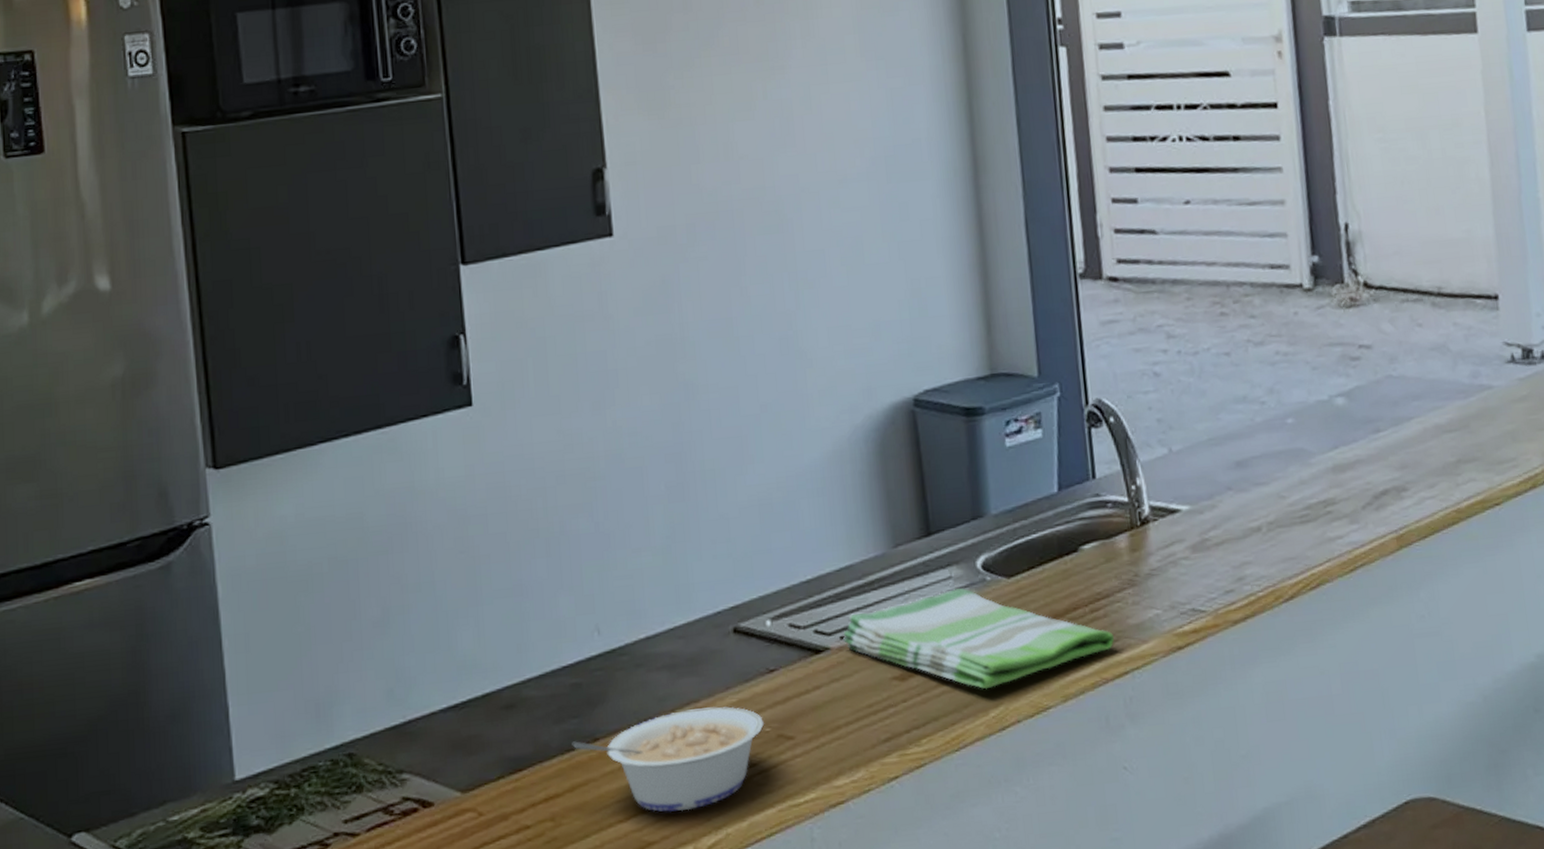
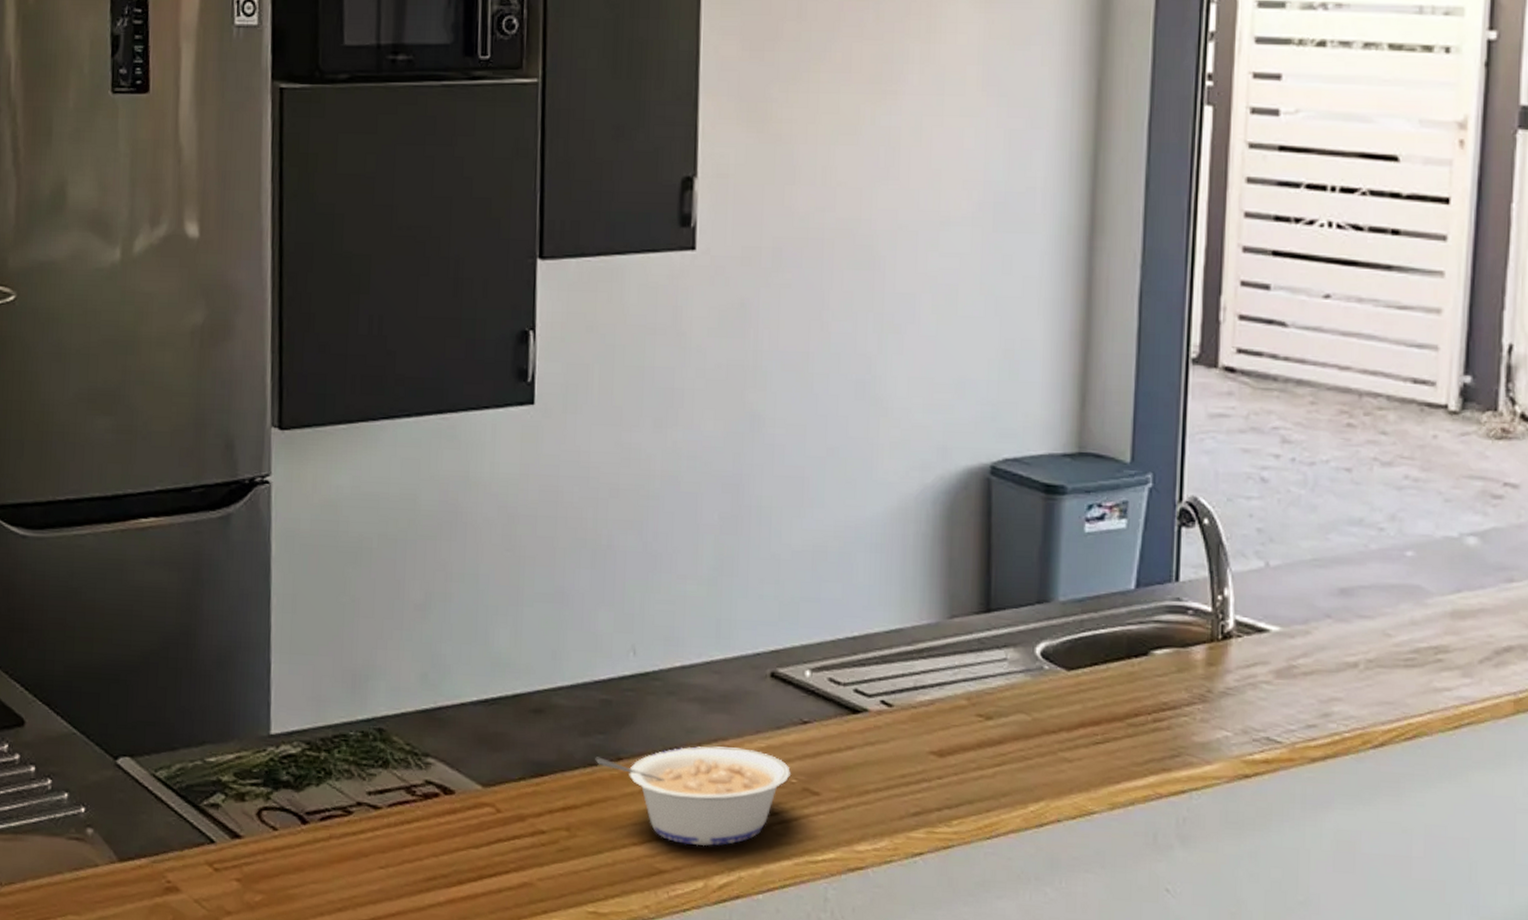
dish towel: present [842,588,1114,690] -> none [882,671,1175,782]

